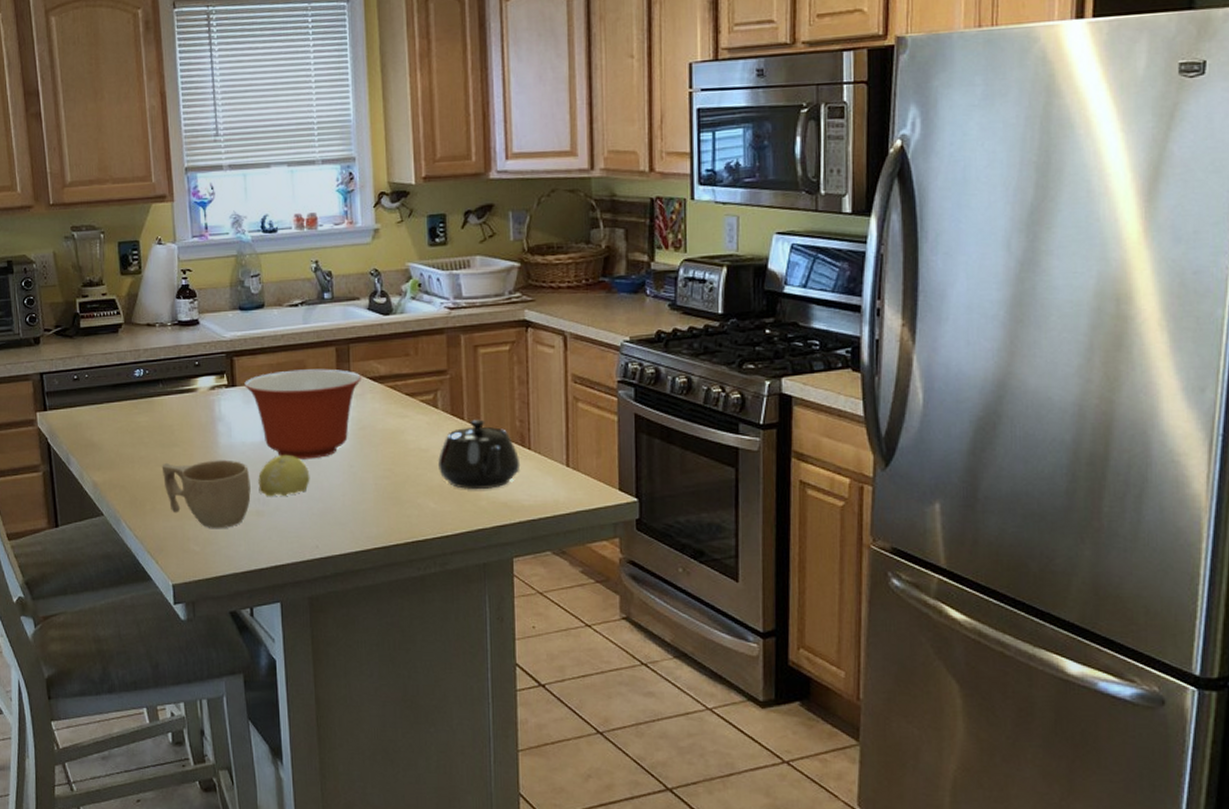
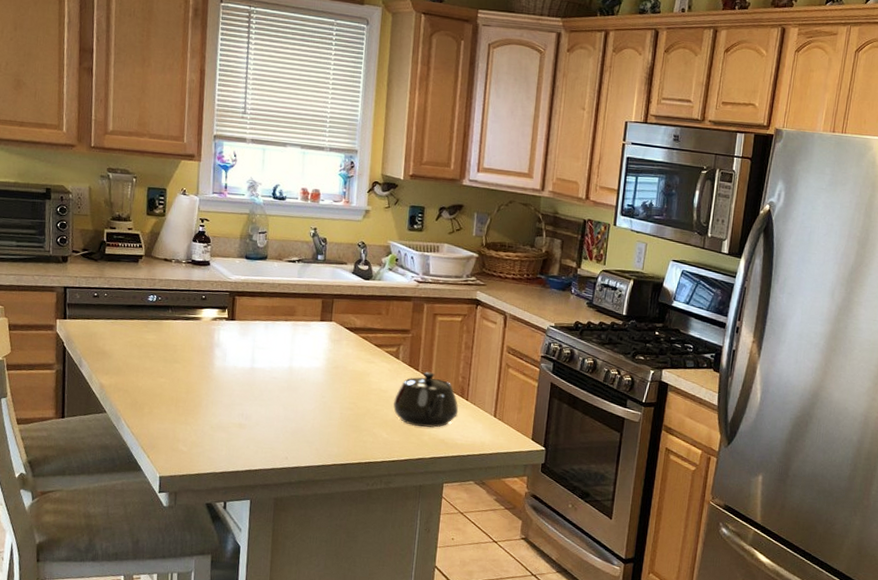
cup: present [161,460,251,529] -> none [162,375,237,435]
mixing bowl: present [244,369,362,460] -> none [242,313,341,387]
fruit: present [258,454,310,497] -> none [243,380,288,415]

